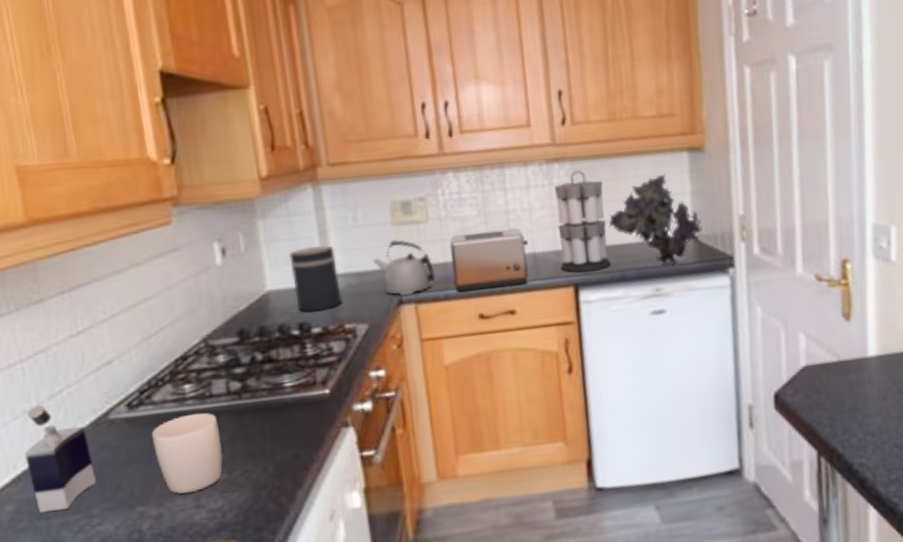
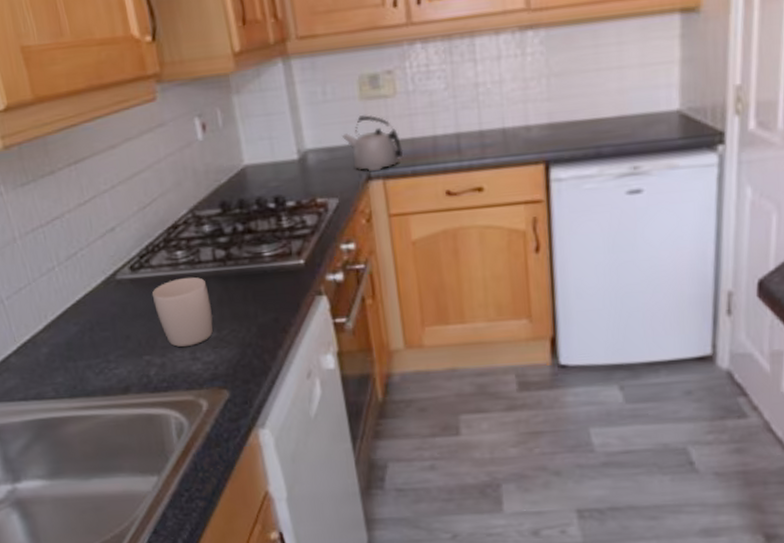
perfume bottle: present [23,405,96,514] -> none [51,265,110,356]
cylinder: present [289,245,342,313] -> none [263,120,314,187]
toaster: present [449,227,529,292] -> none [417,101,499,168]
spice rack: present [554,170,611,273] -> none [528,37,585,150]
plant: present [609,174,702,264] -> none [585,39,691,140]

